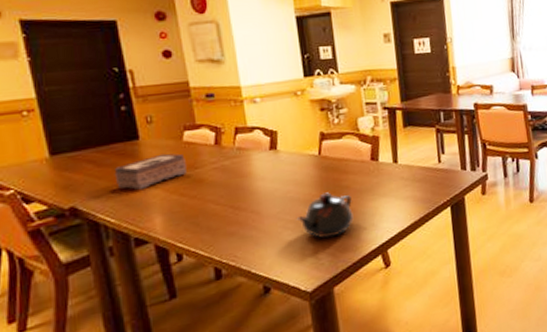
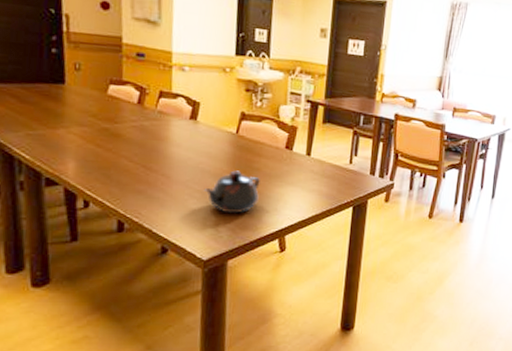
tissue box: present [114,153,187,190] -> none [35,102,107,133]

